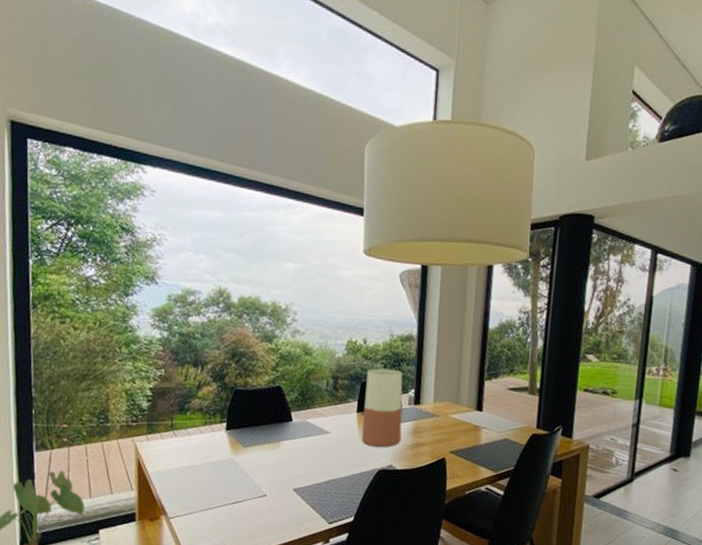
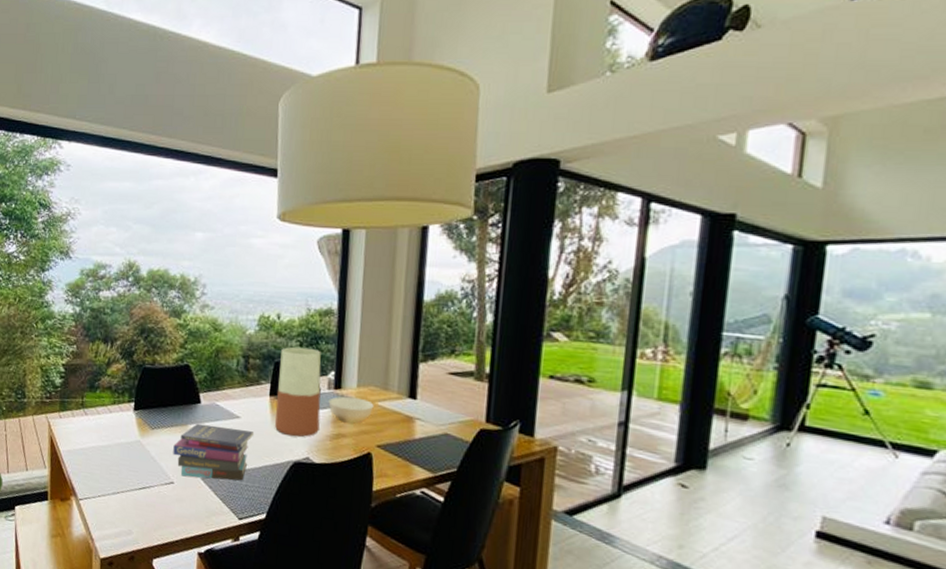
books: none [265,440,343,489] -> present [173,423,255,481]
bowl: none [409,410,448,434] -> present [328,396,374,424]

